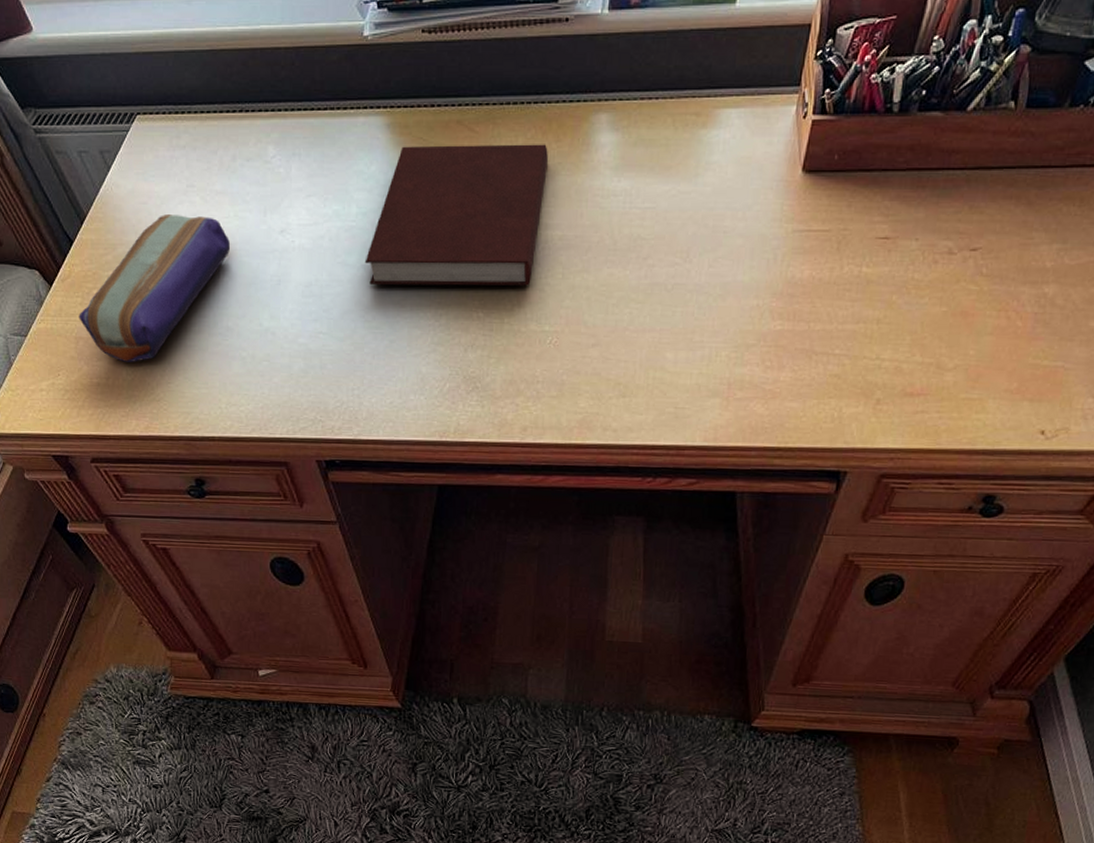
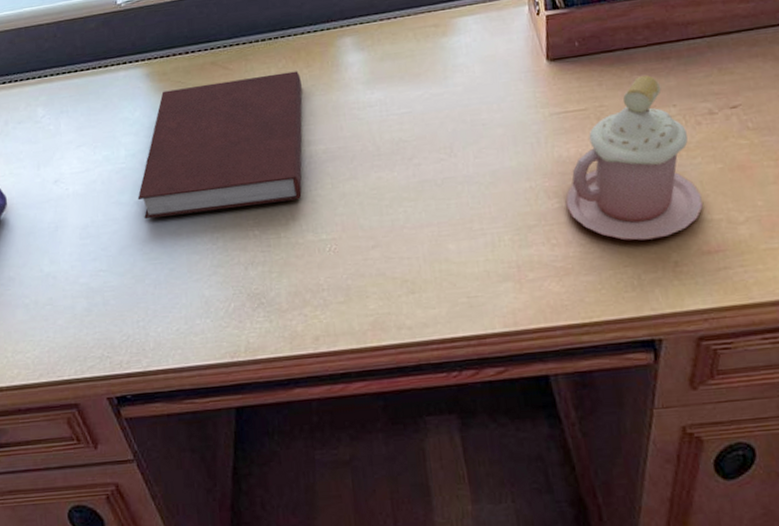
mug: none [788,203,922,374] -> present [566,75,703,241]

